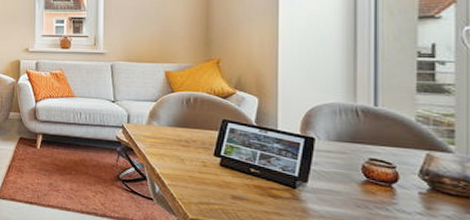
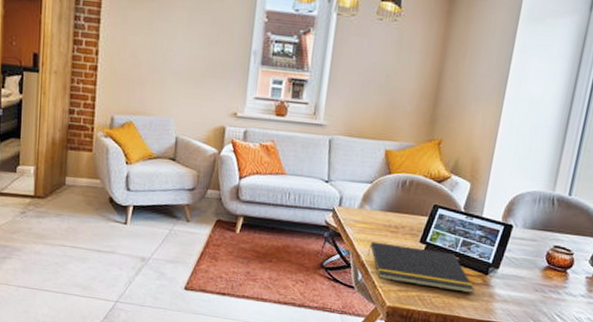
notepad: none [161,155,283,208] -> present [367,241,474,293]

